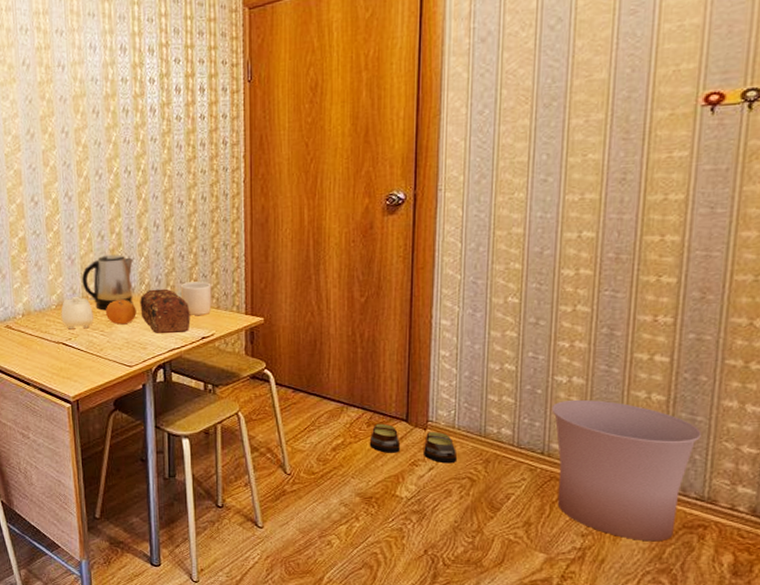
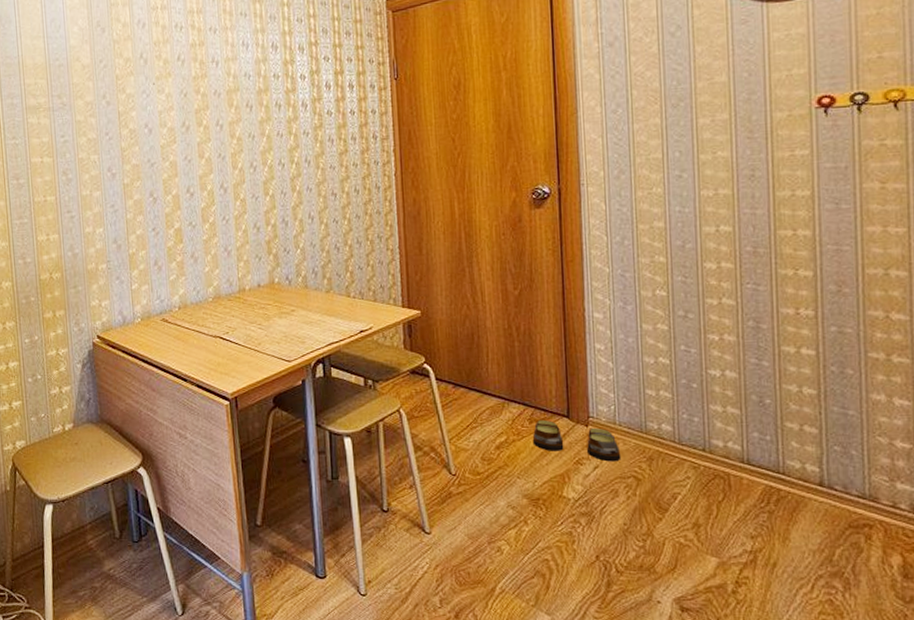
sugar bowl: present [61,296,94,330] -> none [217,288,251,323]
kettle: present [81,254,133,311] -> none [237,246,291,303]
fruit: present [106,299,137,325] -> none [263,292,294,318]
bread loaf: present [140,288,191,334] -> none [297,281,348,328]
mug: present [180,281,212,315] -> none [336,273,369,308]
waste bin: present [551,399,701,542] -> none [708,393,855,543]

